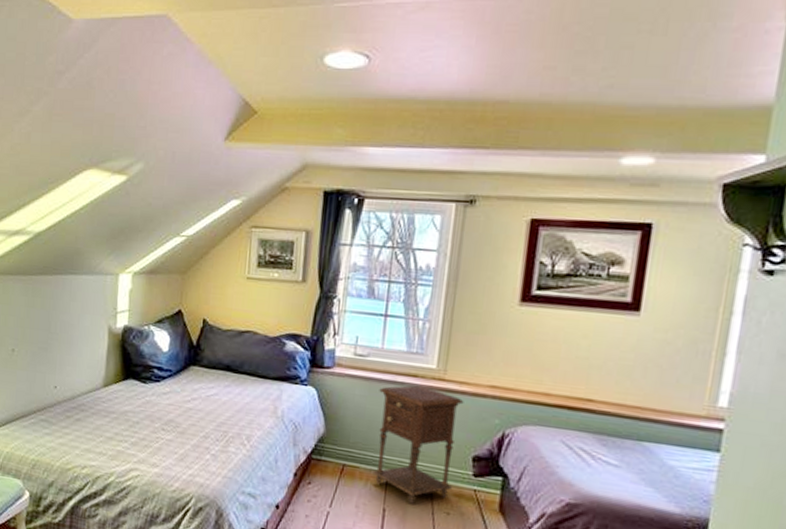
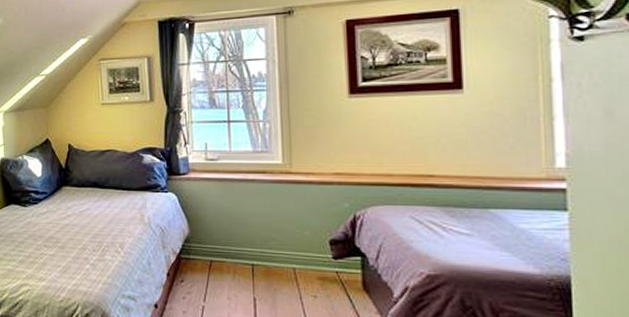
nightstand: present [373,385,464,505] -> none [233,180,316,292]

